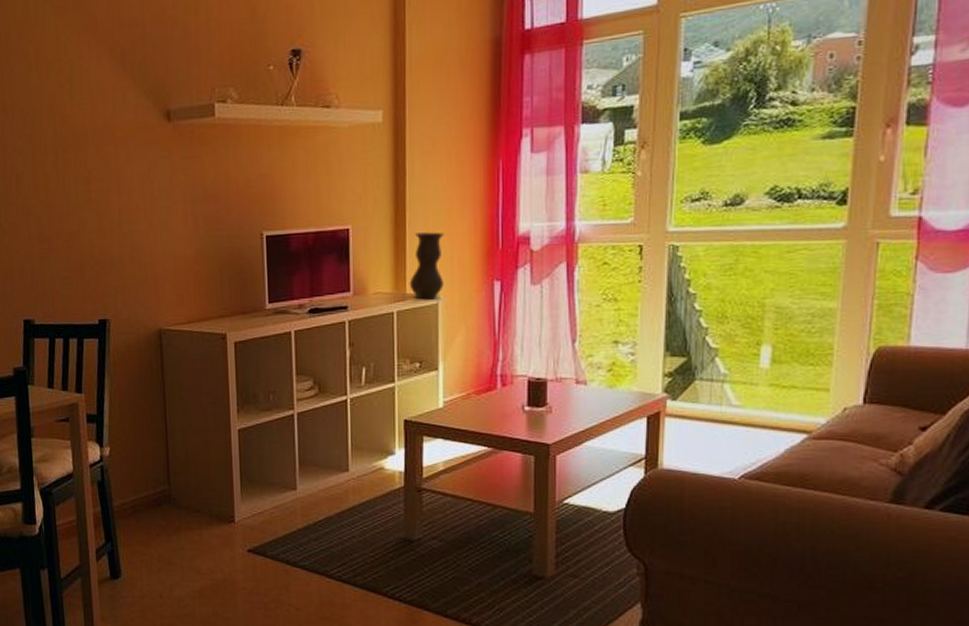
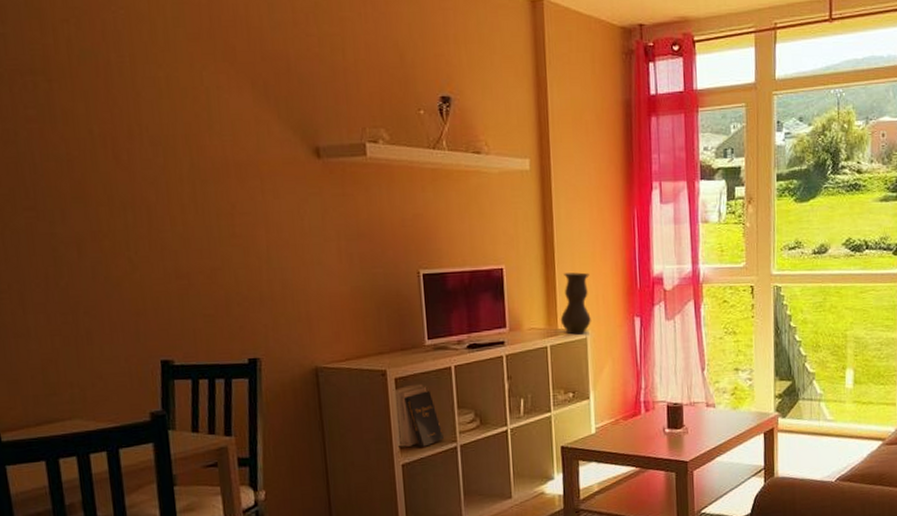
books: none [232,348,281,414] -> present [393,383,444,448]

